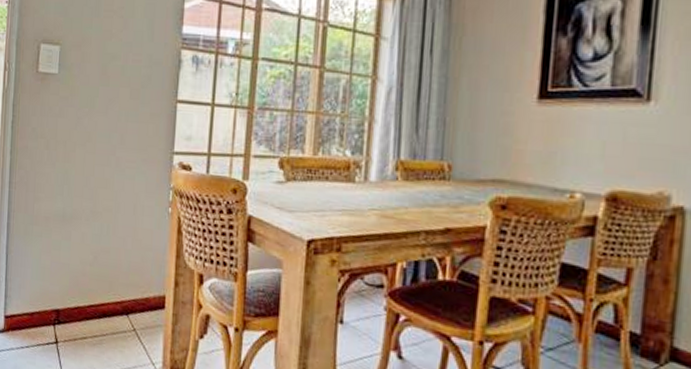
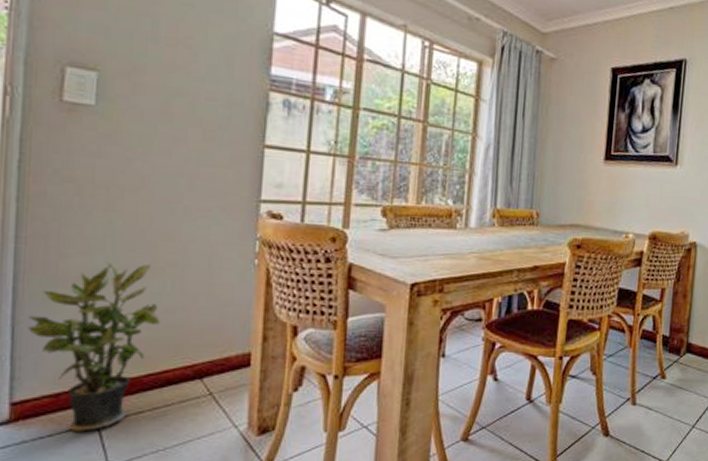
potted plant: none [16,206,99,348] -> present [28,263,160,432]

